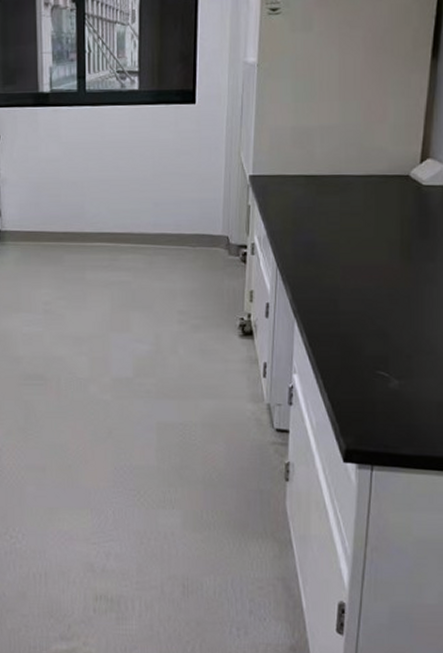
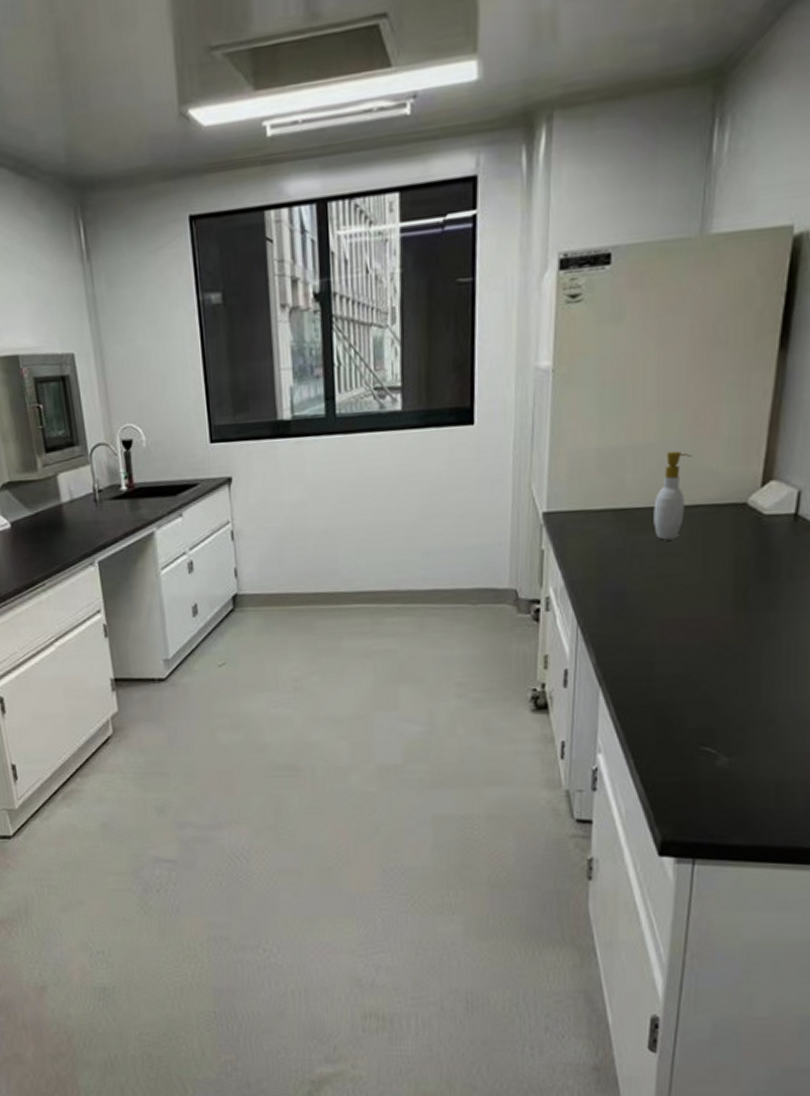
soap bottle: none [337,132,366,202] -> present [653,451,692,540]

